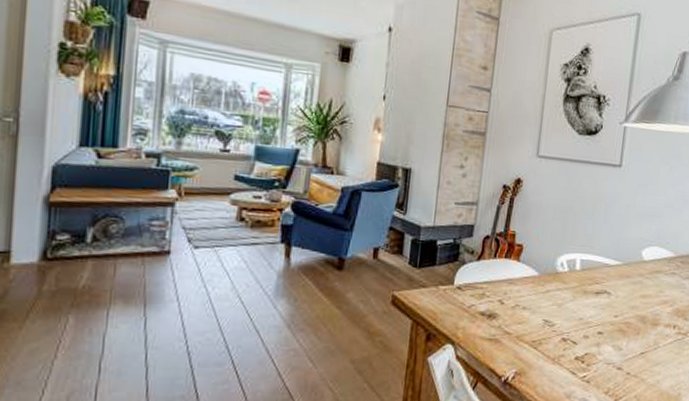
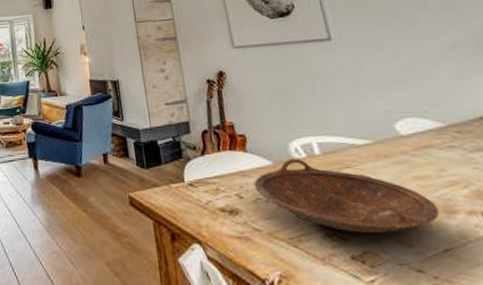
bowl: none [516,271,648,339] -> present [253,158,440,233]

